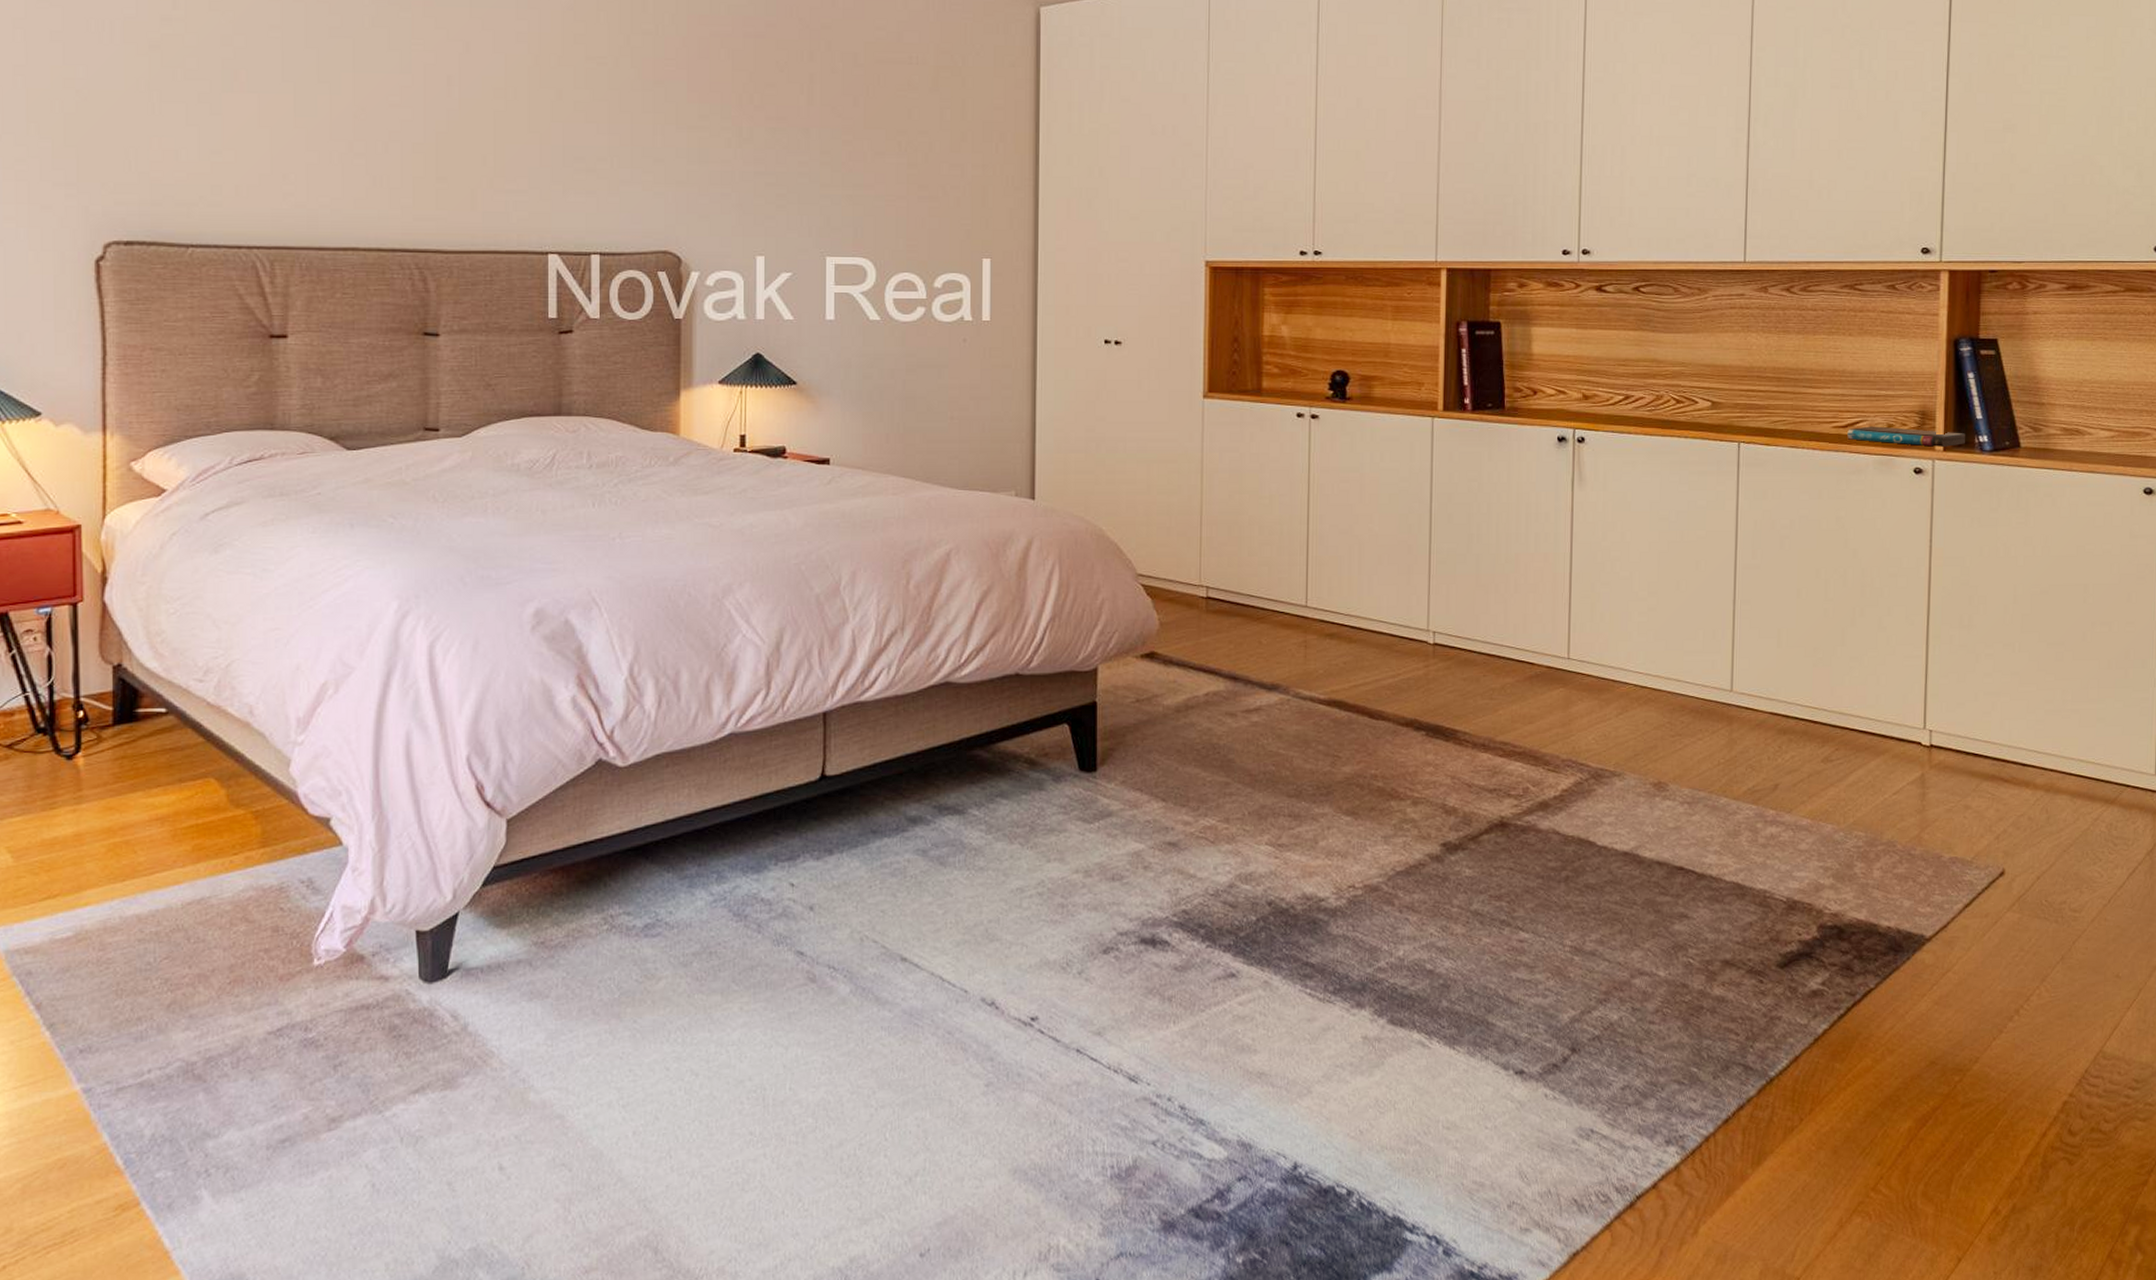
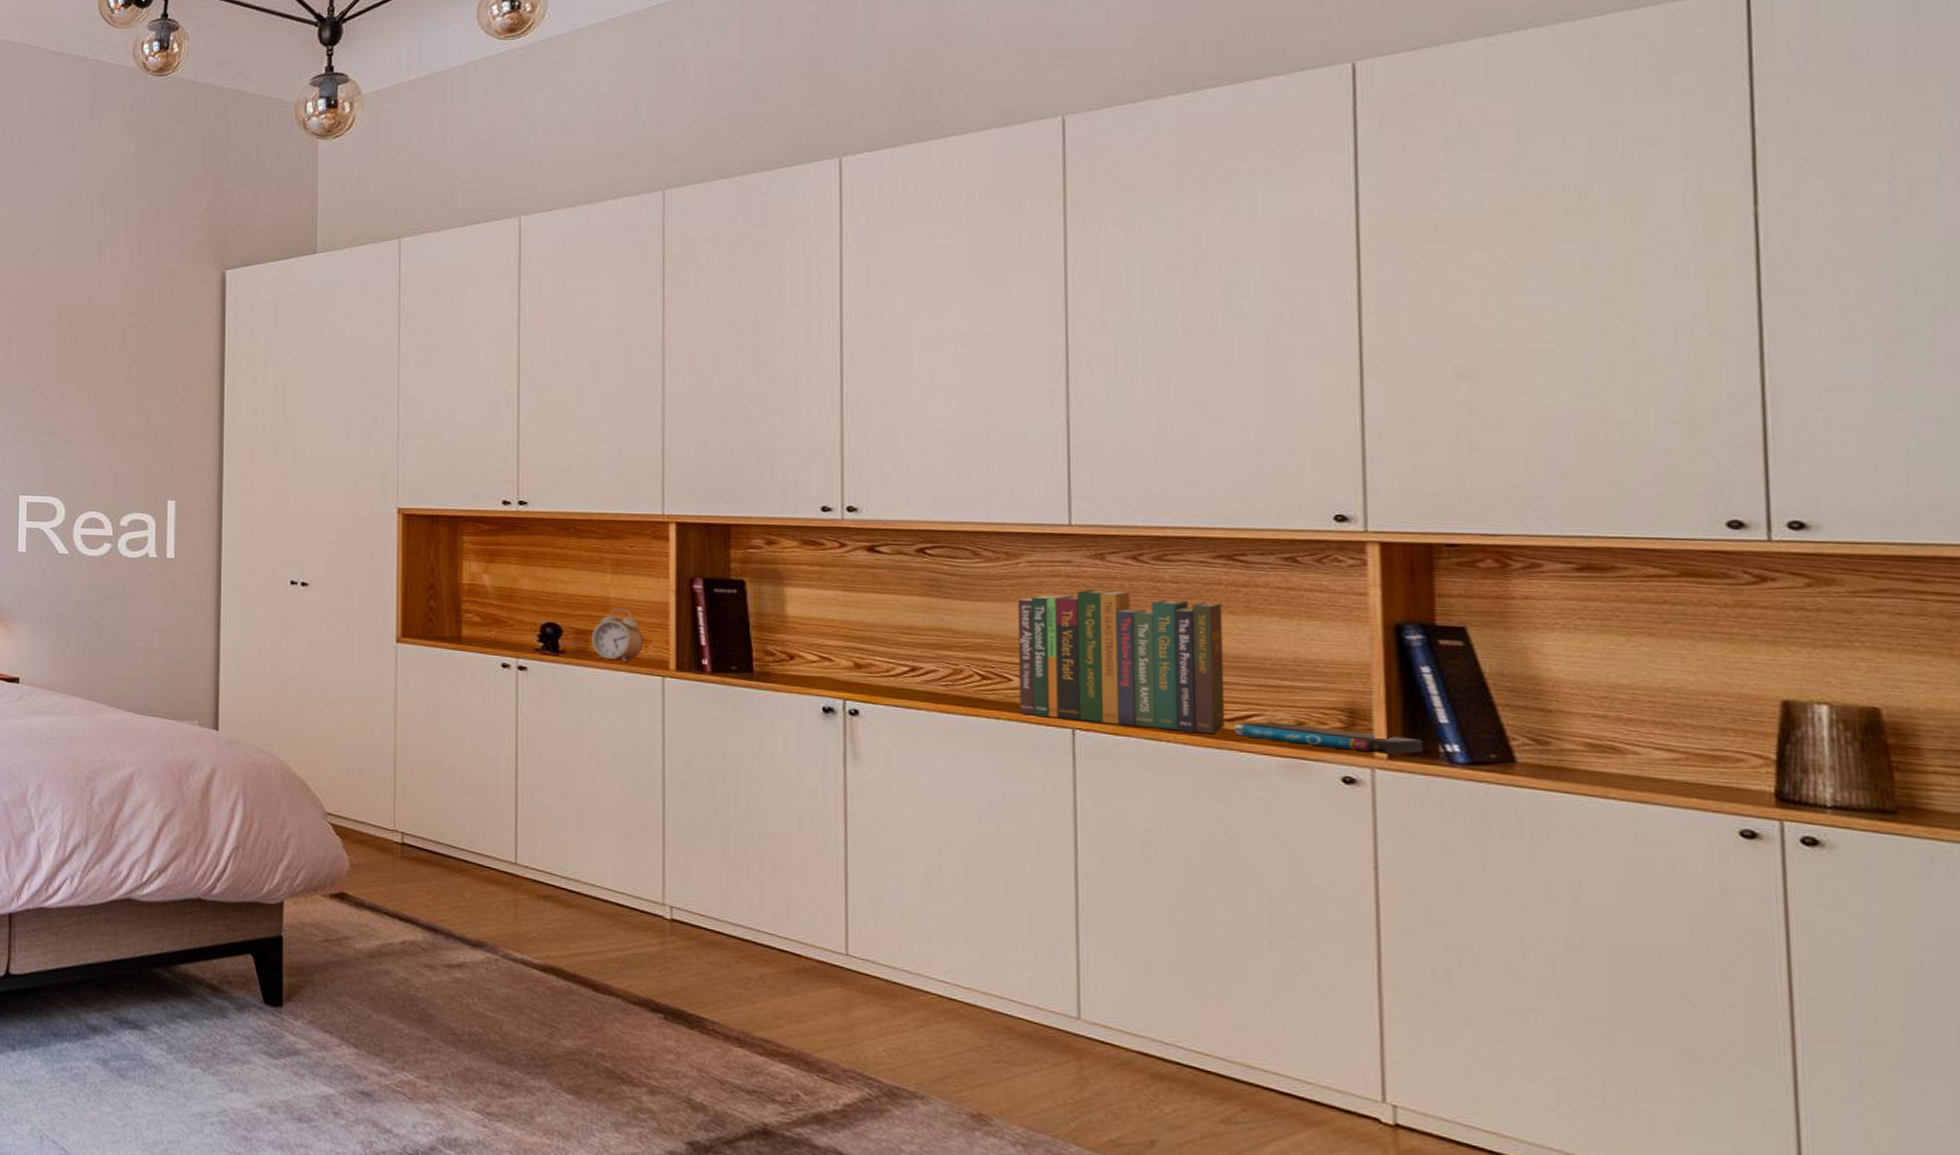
alarm clock: none [1373,354,1417,406] -> present [591,608,643,663]
books: none [1702,319,1845,440] -> present [1018,589,1224,735]

